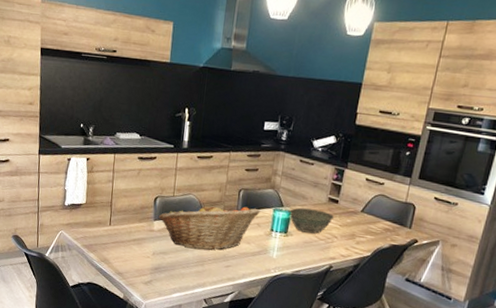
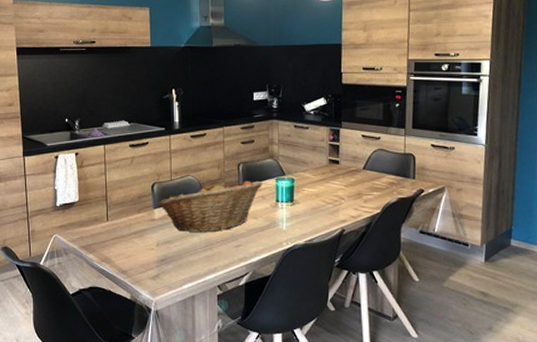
bowl: present [288,207,335,234] -> none [291,173,338,198]

